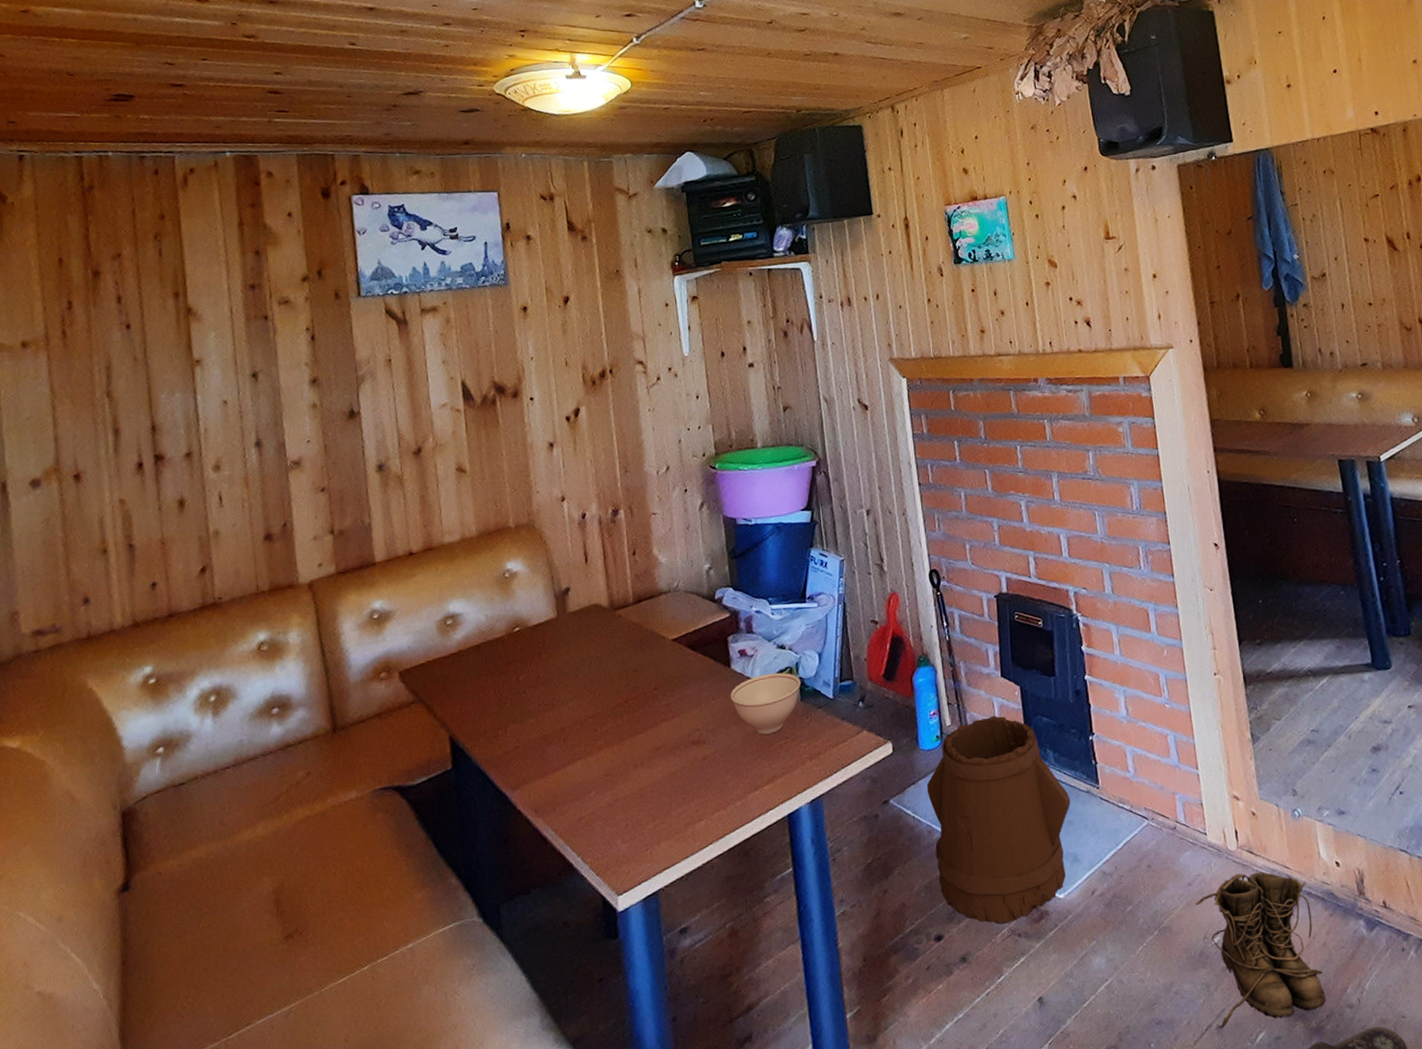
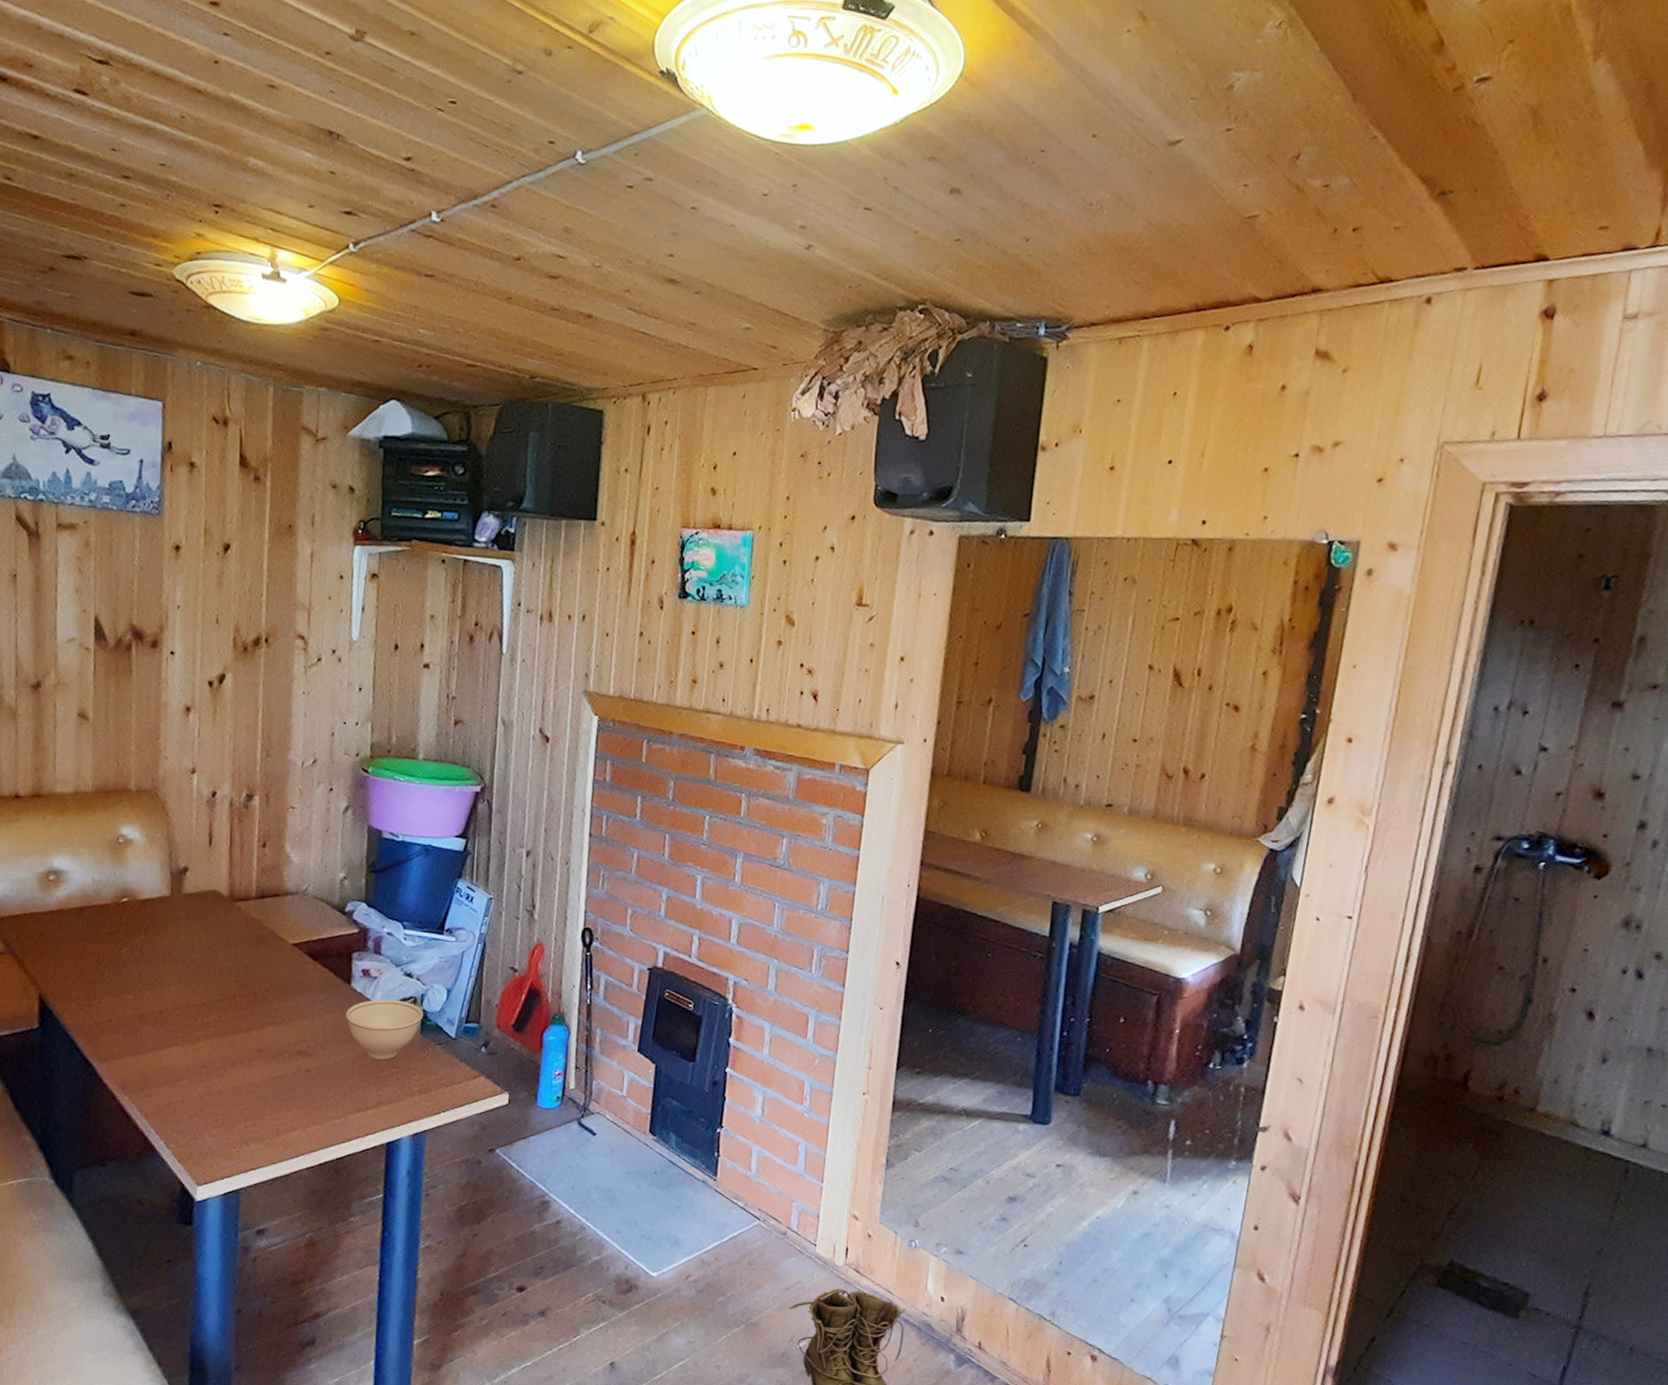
bucket: present [926,715,1071,924] -> none [532,1088,684,1289]

